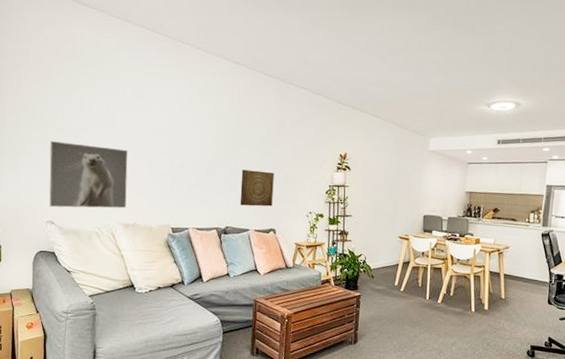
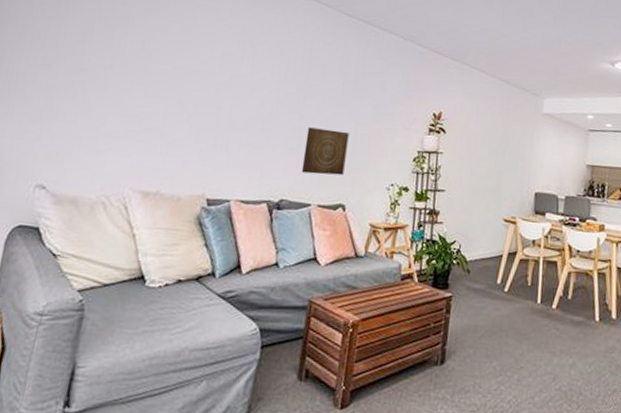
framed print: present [49,141,128,209] -> none [43,81,162,172]

